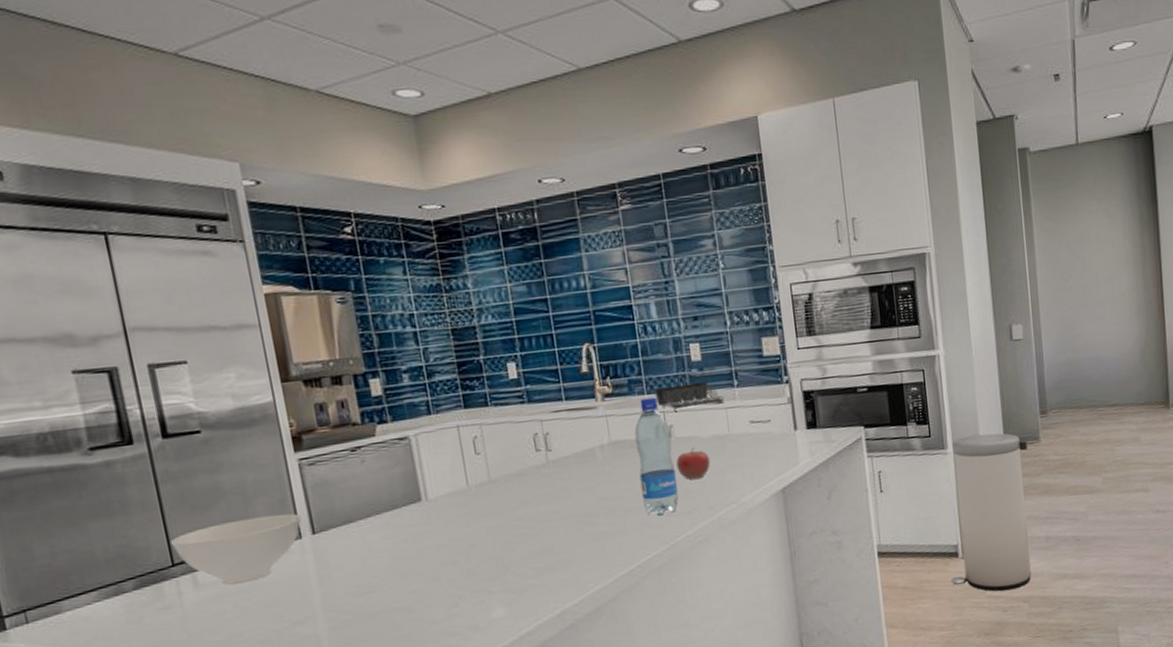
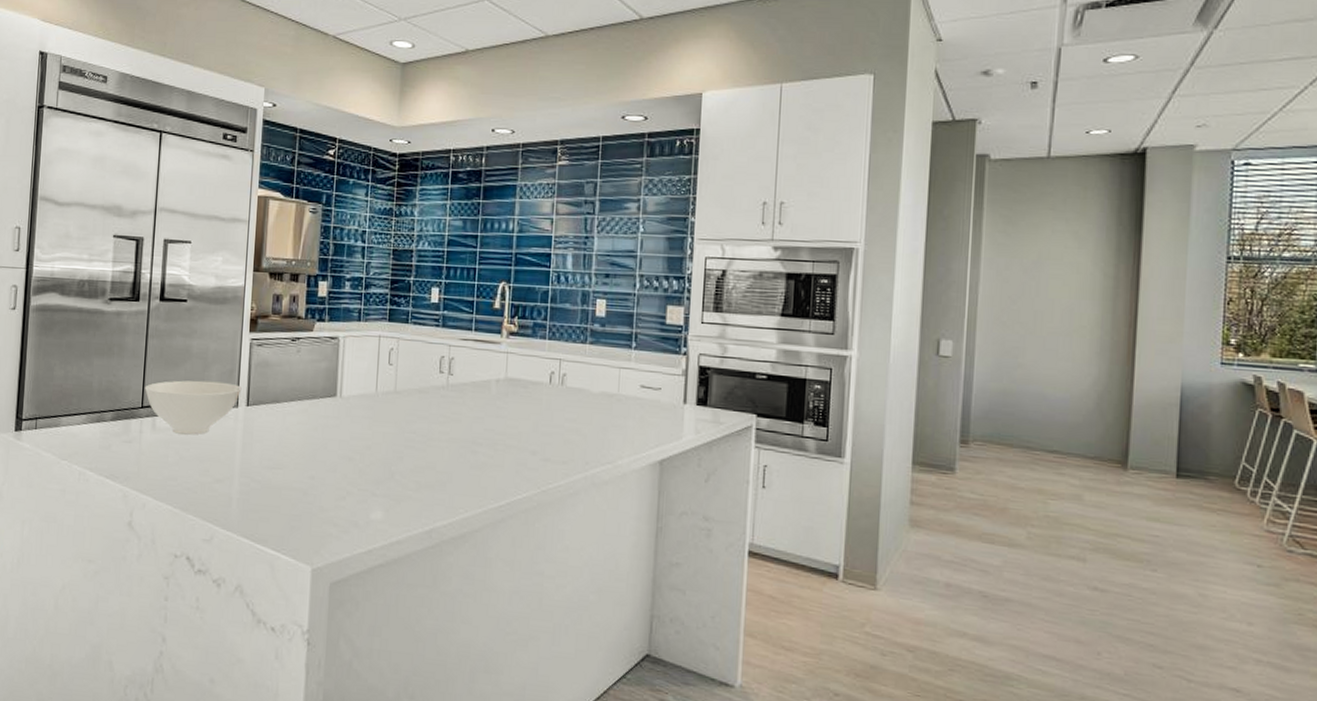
bottle: present [634,397,679,516] -> none [524,343,563,459]
dish rack: present [654,382,725,411] -> none [555,335,620,363]
fruit: present [676,447,711,480] -> none [562,400,595,432]
pedal bin: present [951,433,1032,592] -> none [825,449,939,634]

